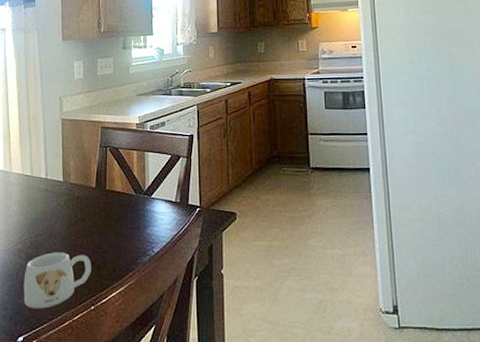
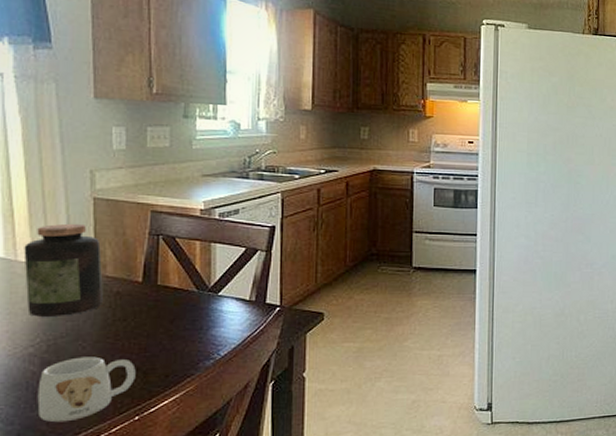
jar: none [16,140,68,218] -> present [23,223,103,317]

